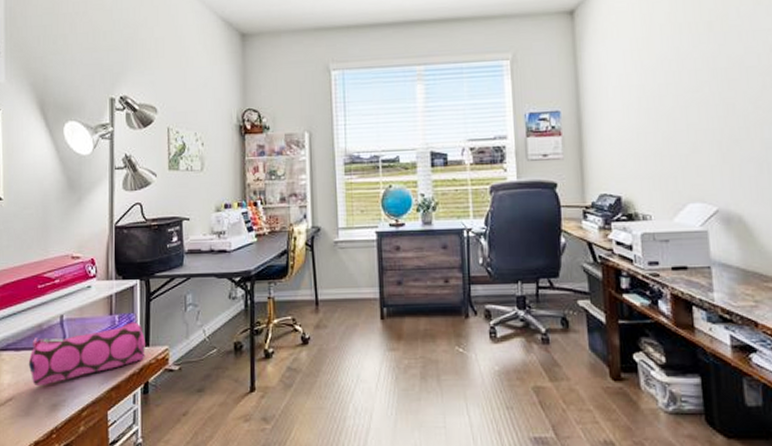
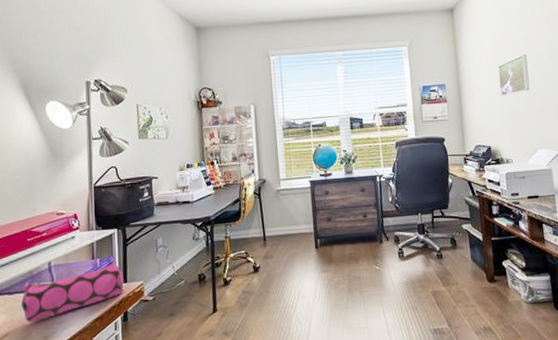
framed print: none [634,72,679,129] -> present [498,54,530,96]

